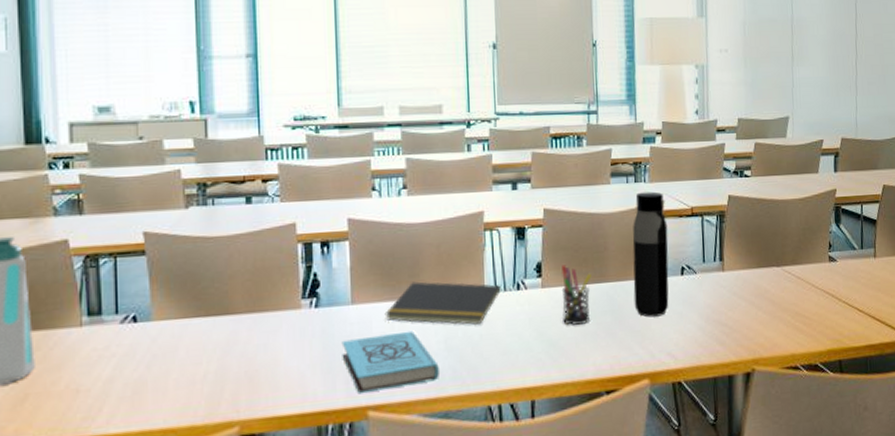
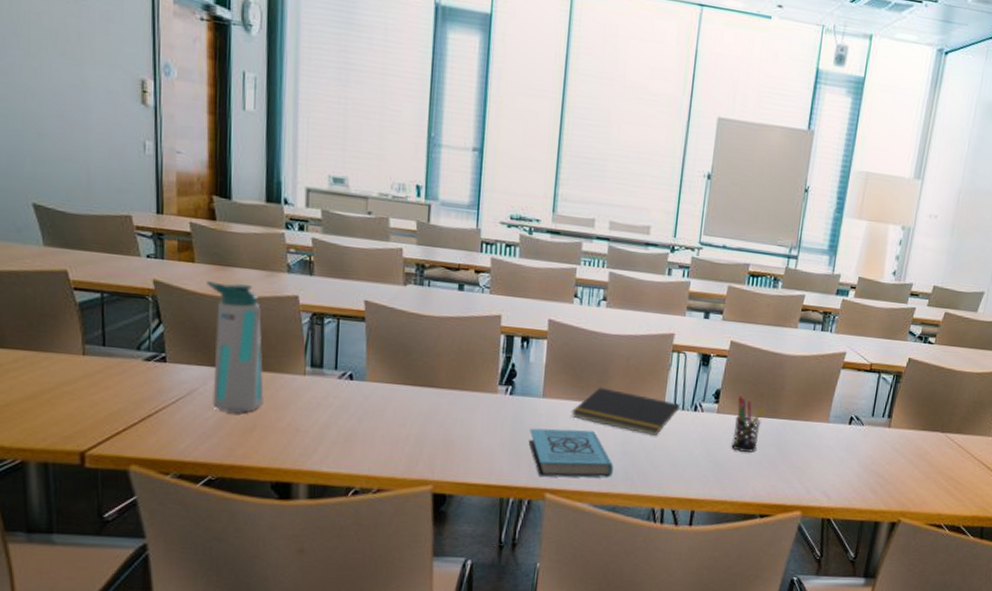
water bottle: present [632,191,669,317] -> none [799,341,846,458]

